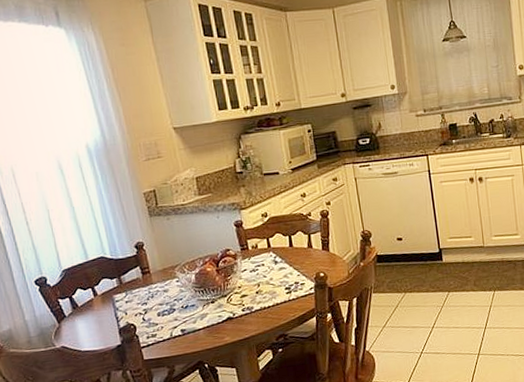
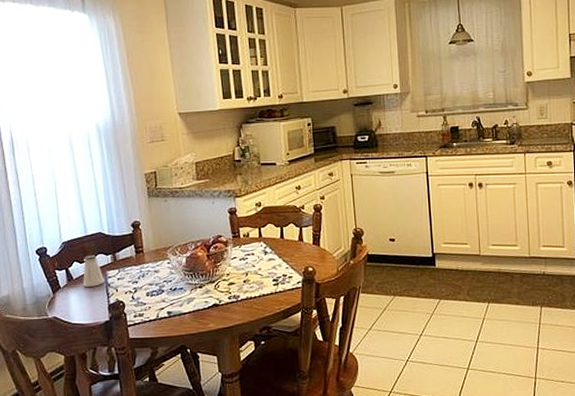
saltshaker: none [88,280,113,314] -> present [83,255,105,287]

